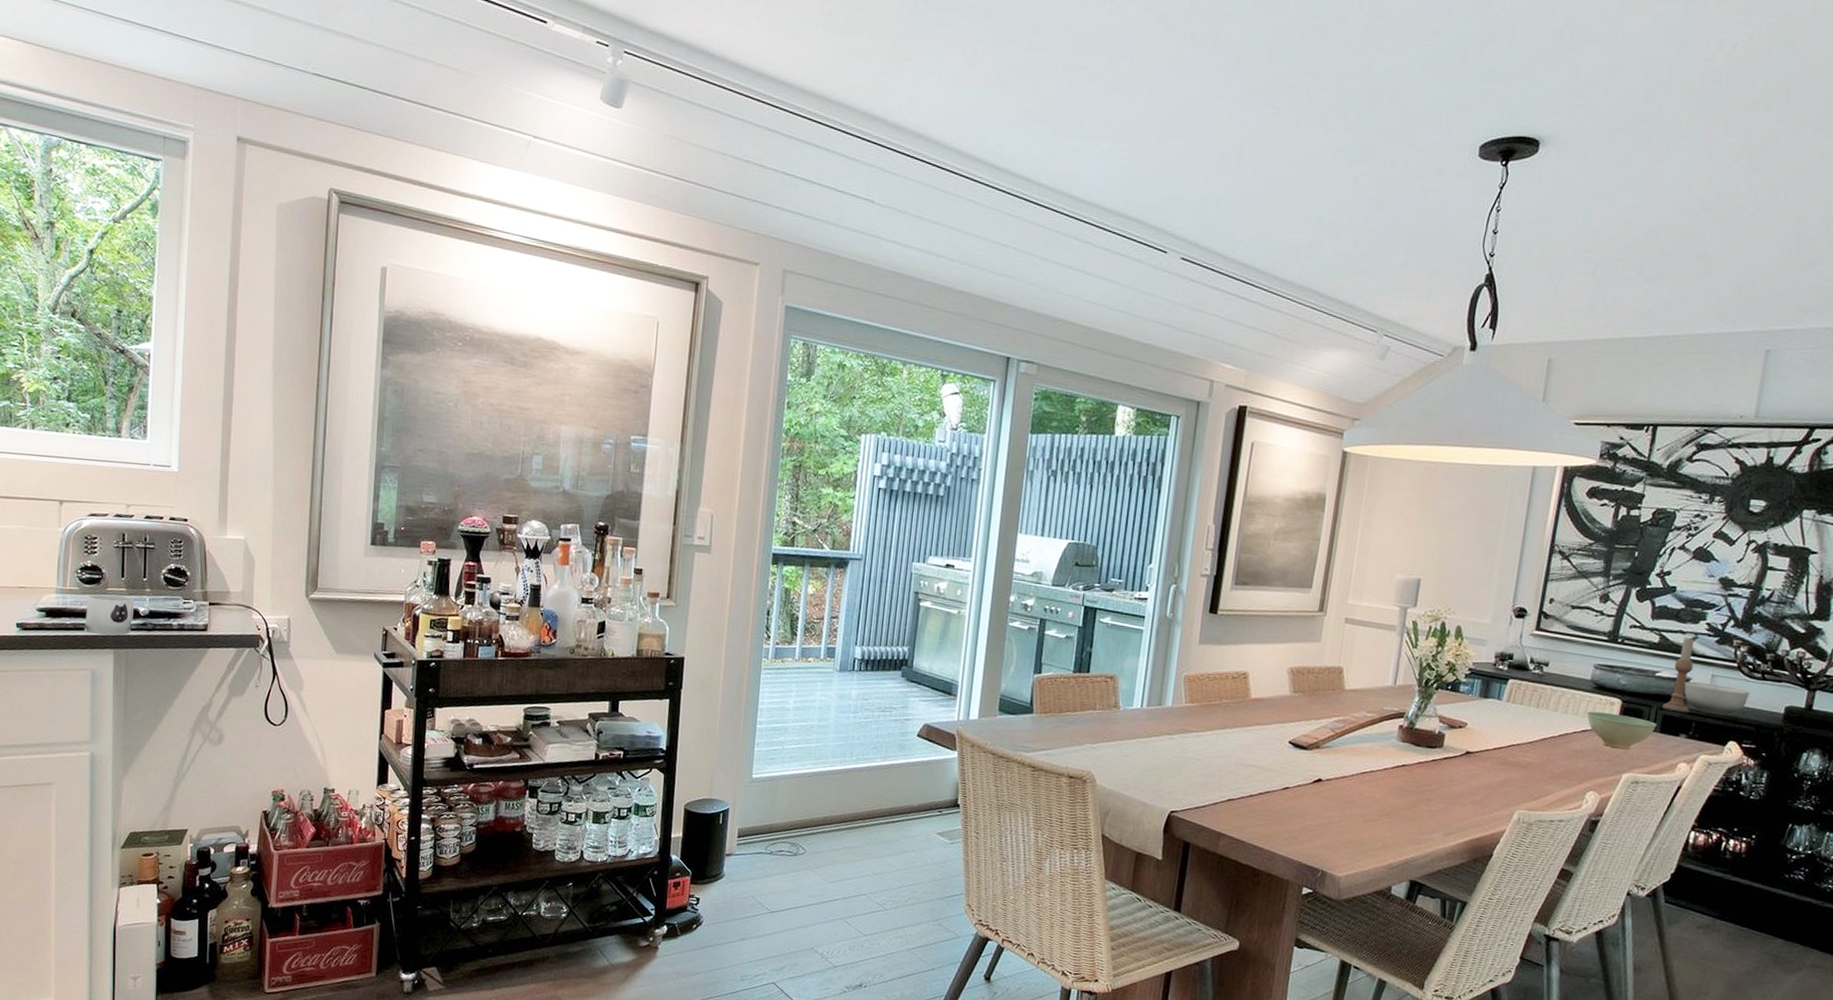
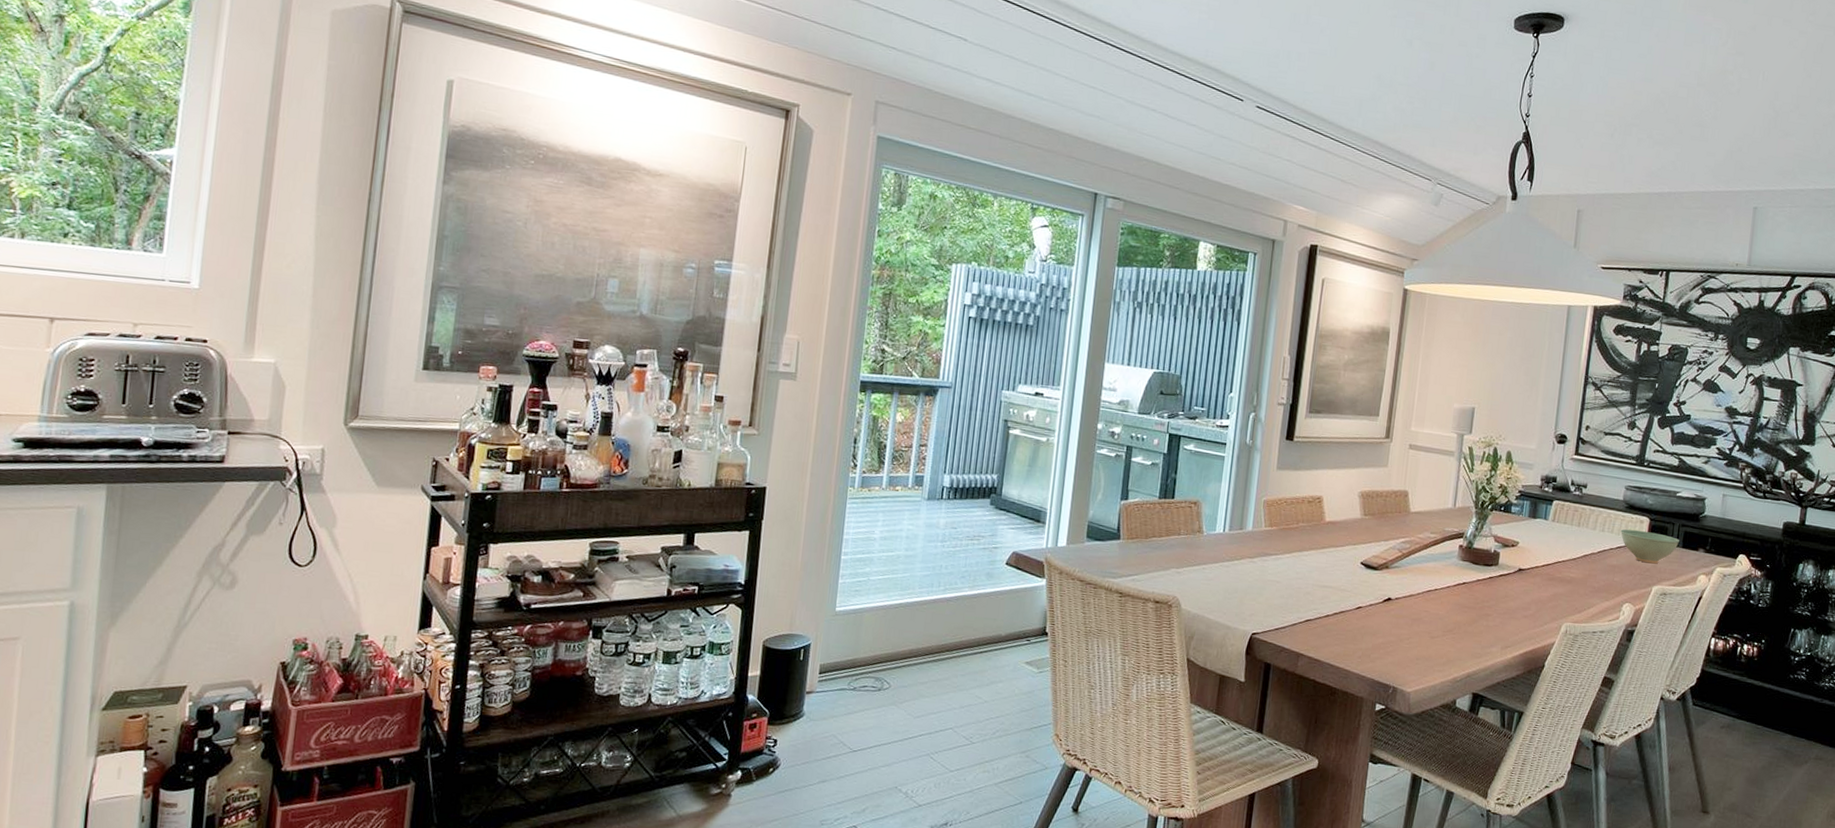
mug: present [84,594,134,636] -> none [71,422,136,469]
candlestick: present [1662,638,1695,713] -> none [1683,461,1708,530]
bowl: present [1684,681,1750,716] -> none [1700,501,1755,532]

